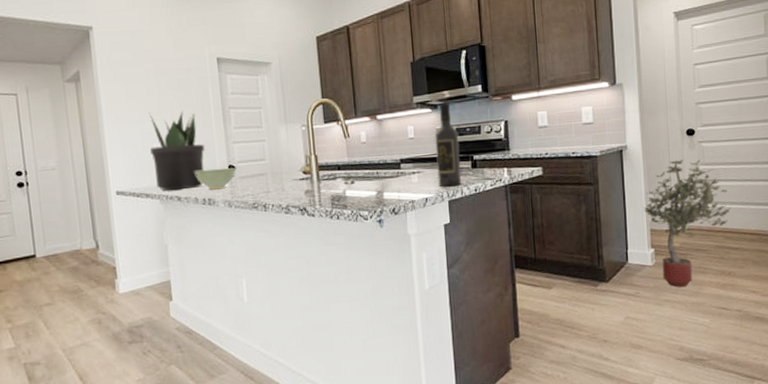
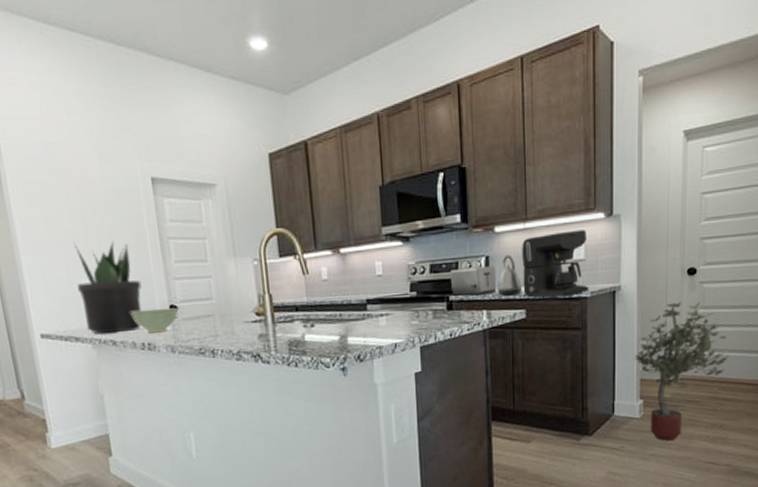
wine bottle: present [435,103,461,188] -> none [406,235,435,332]
toaster: none [473,128,516,157] -> present [449,265,497,297]
kettle: none [516,119,539,156] -> present [497,254,523,296]
coffee maker: none [536,97,599,157] -> present [521,230,589,298]

